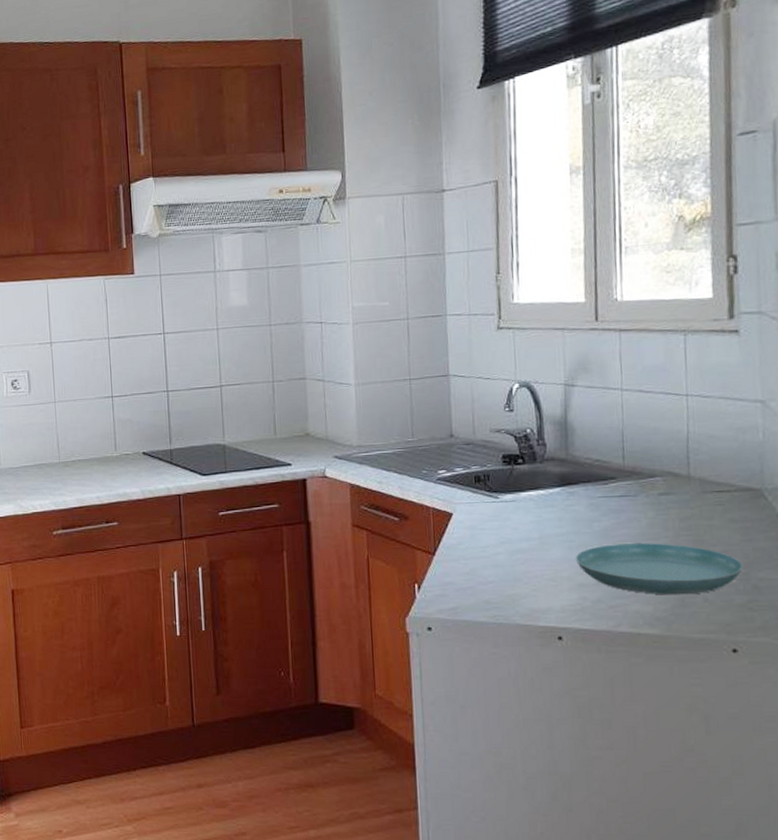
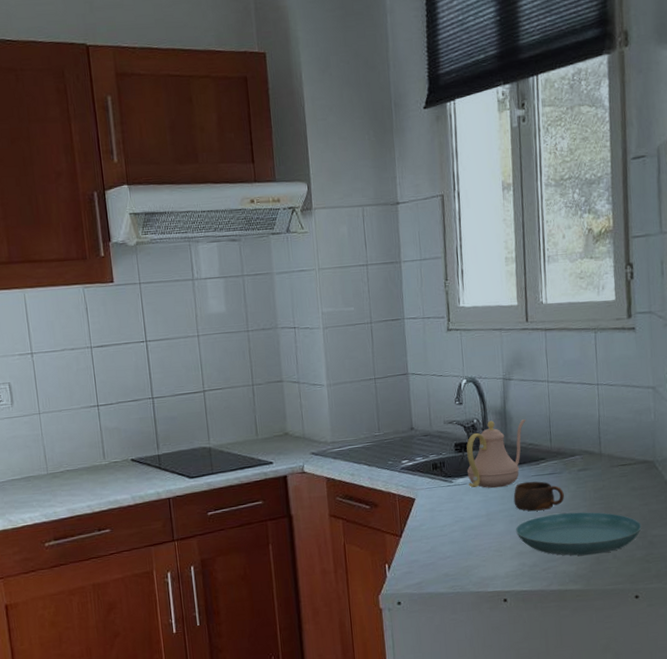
teapot: none [516,431,592,508] -> present [466,419,526,489]
cup: none [574,503,639,538] -> present [513,481,564,511]

